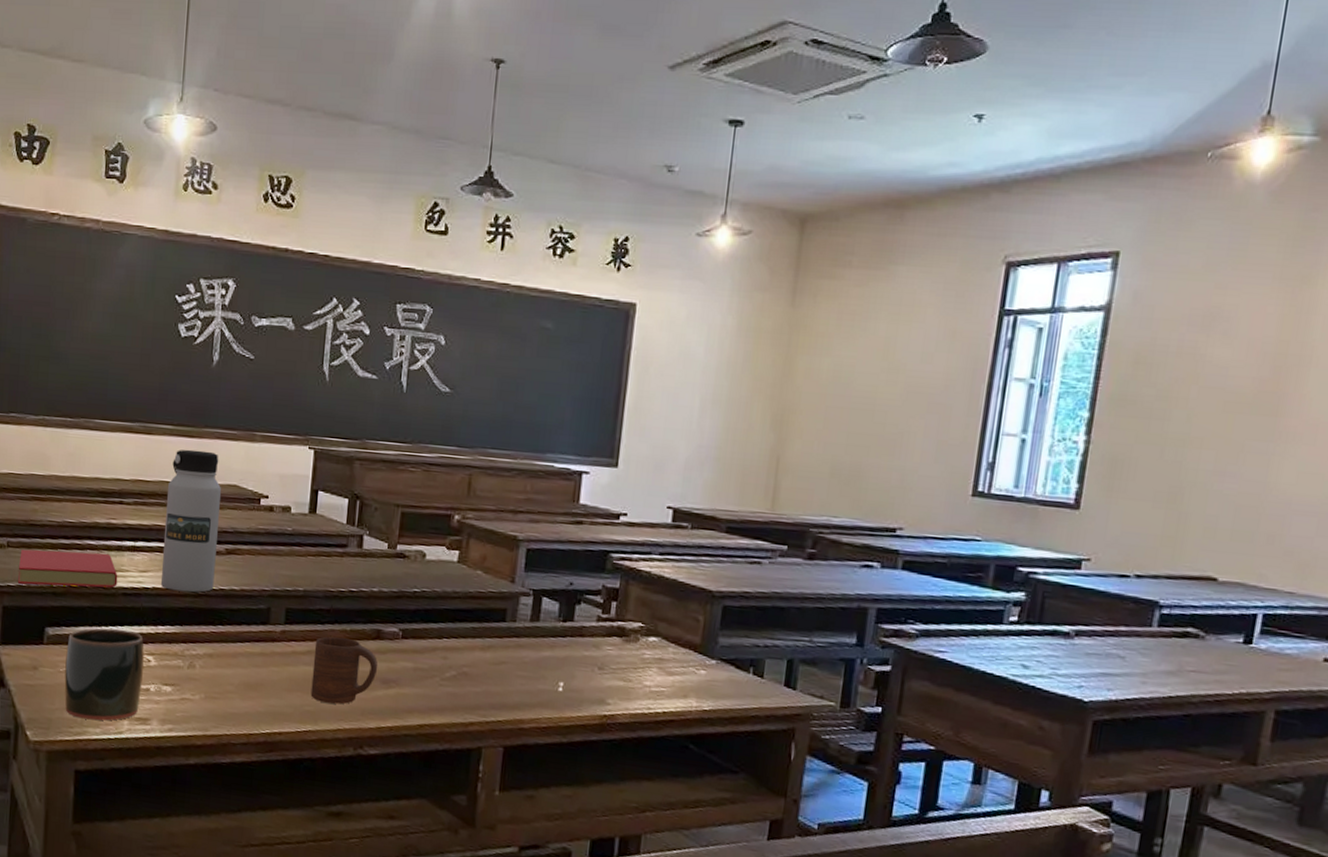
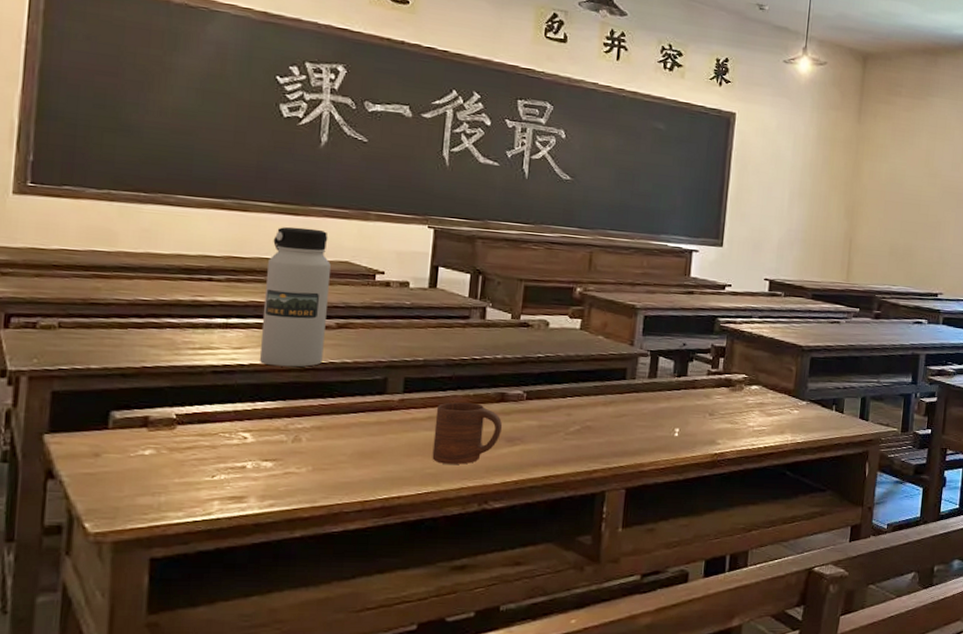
book: present [18,549,118,588] -> none [74,329,206,367]
mug: present [64,628,144,721] -> none [136,408,239,504]

